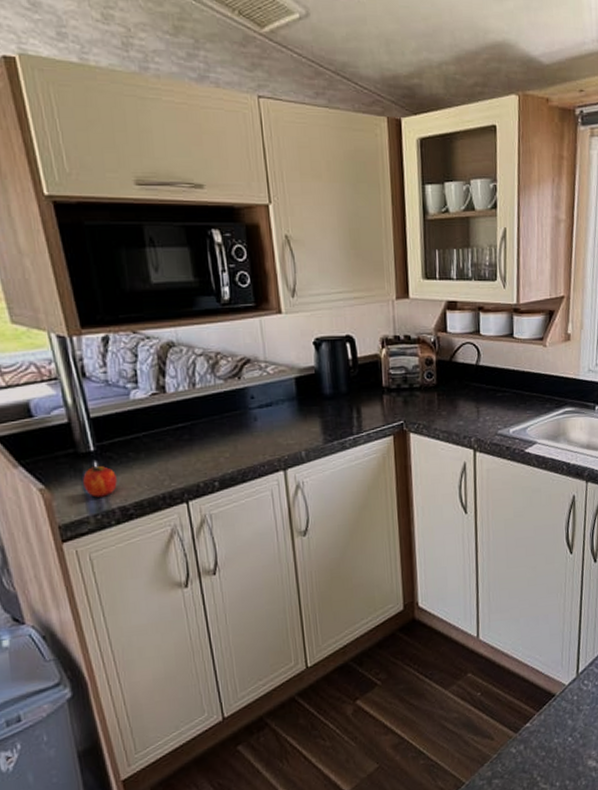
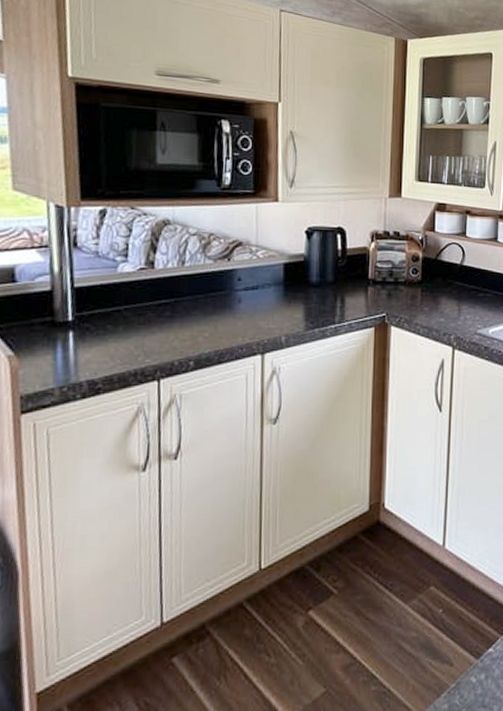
fruit: present [83,465,117,498] -> none [54,335,90,369]

